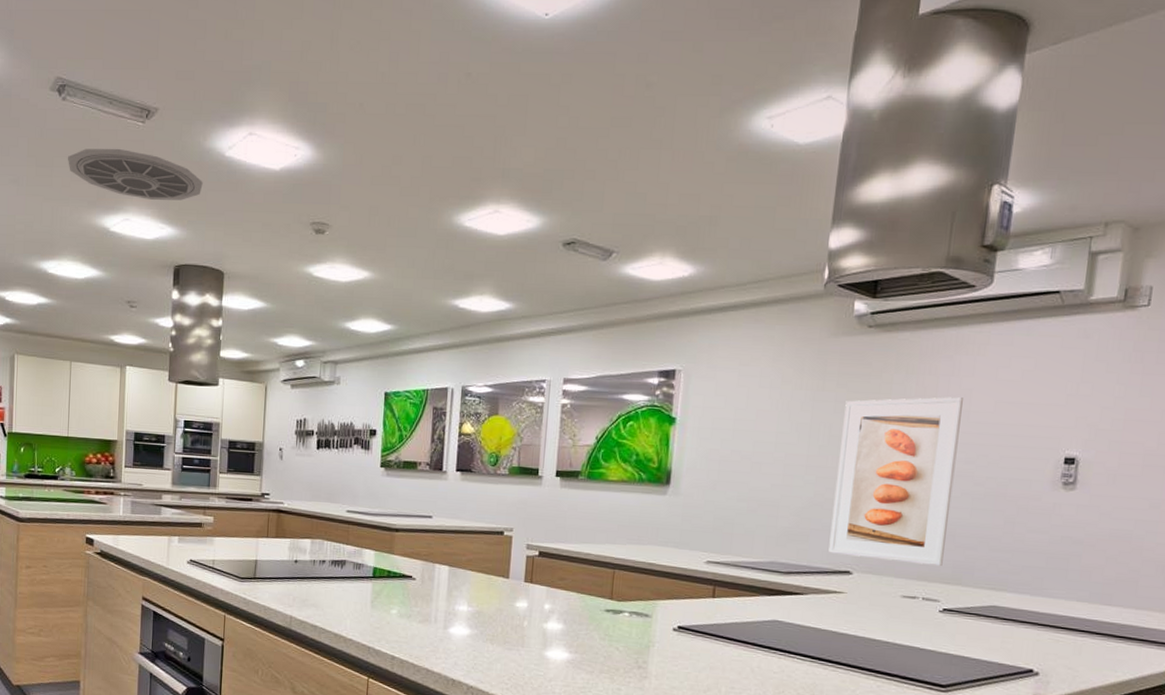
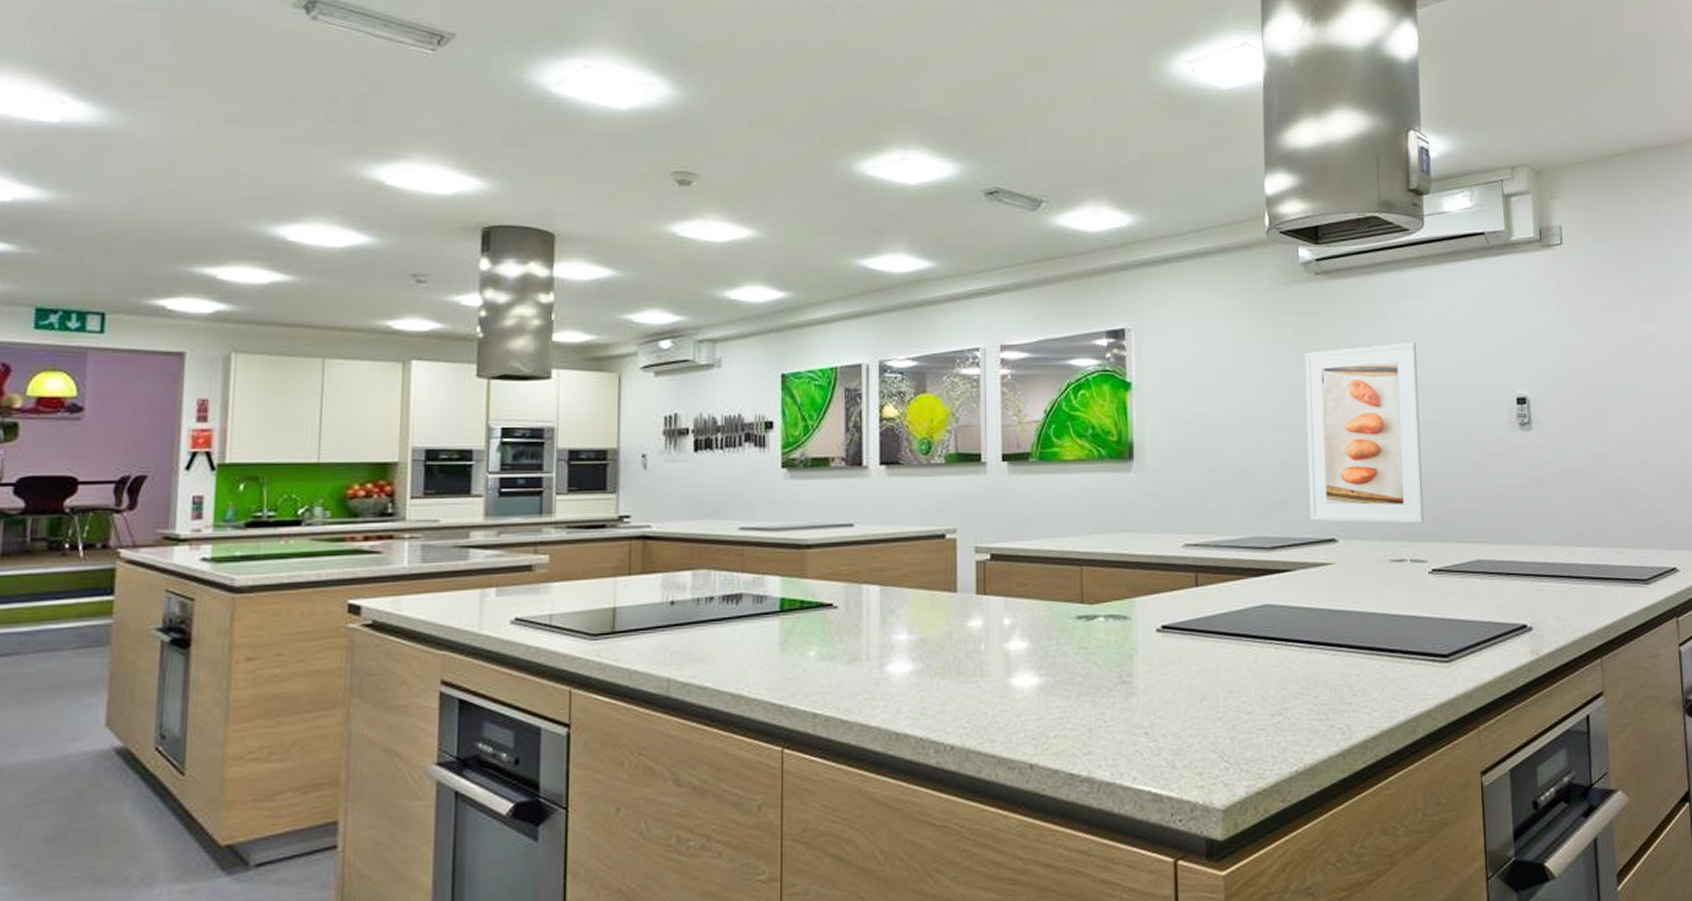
ceiling vent: present [67,148,203,201] -> none [318,80,522,146]

